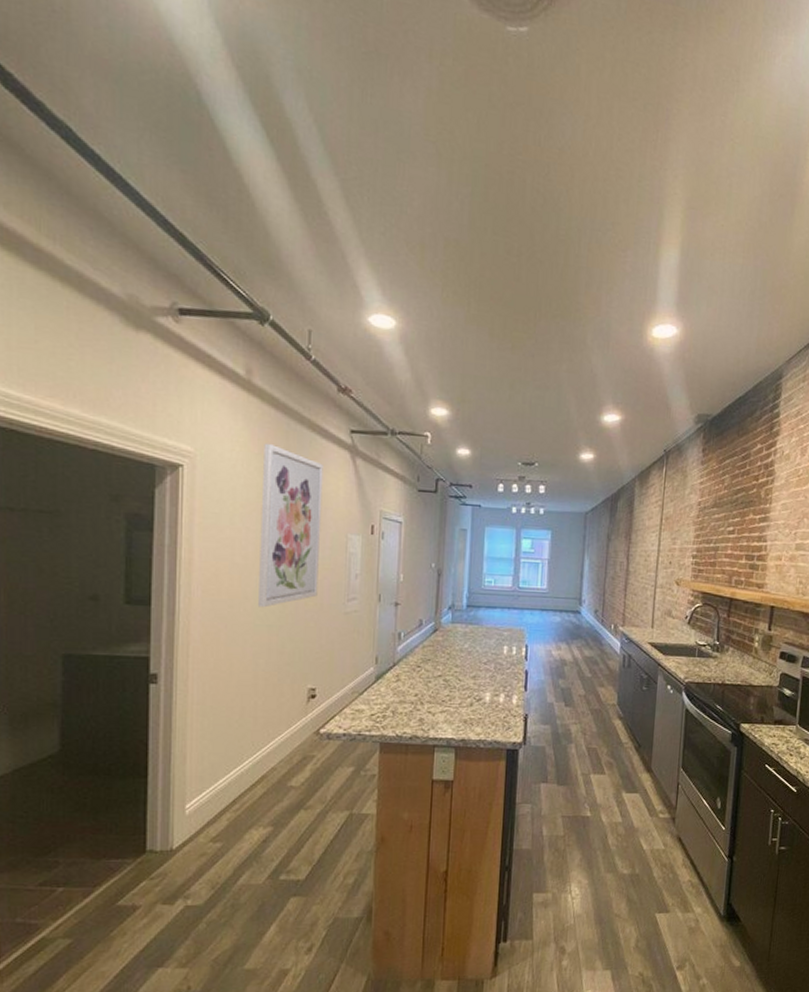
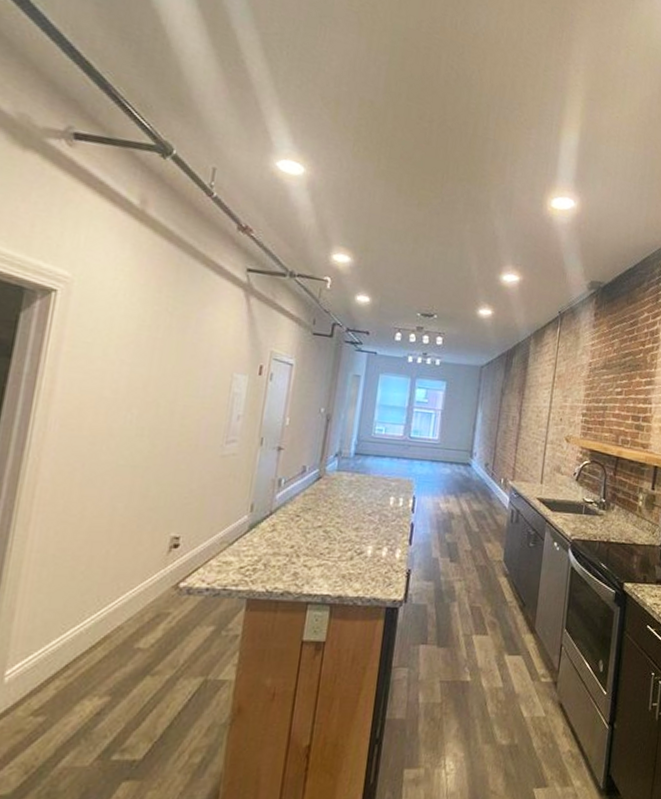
wall art: present [257,443,323,608] -> none [123,274,214,447]

